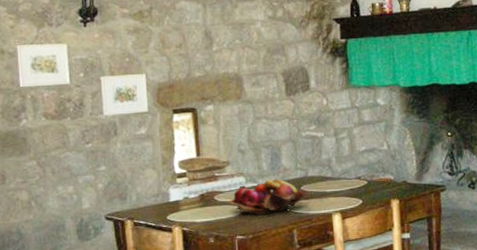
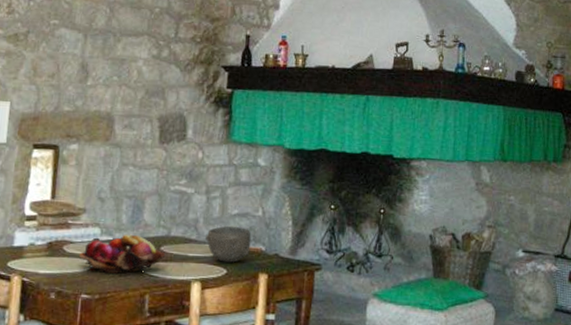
bowl: none [339,161,381,194] -> present [205,226,251,263]

